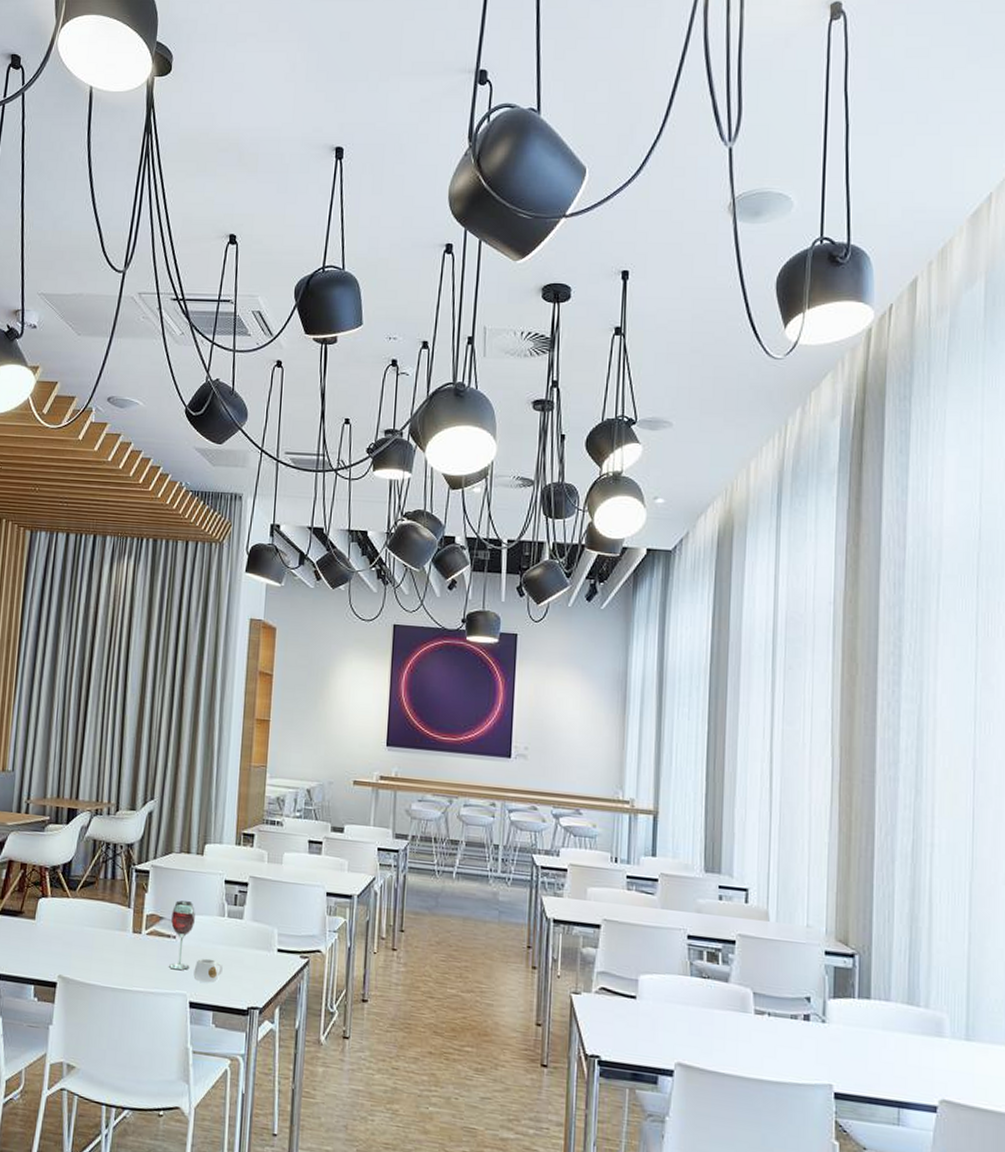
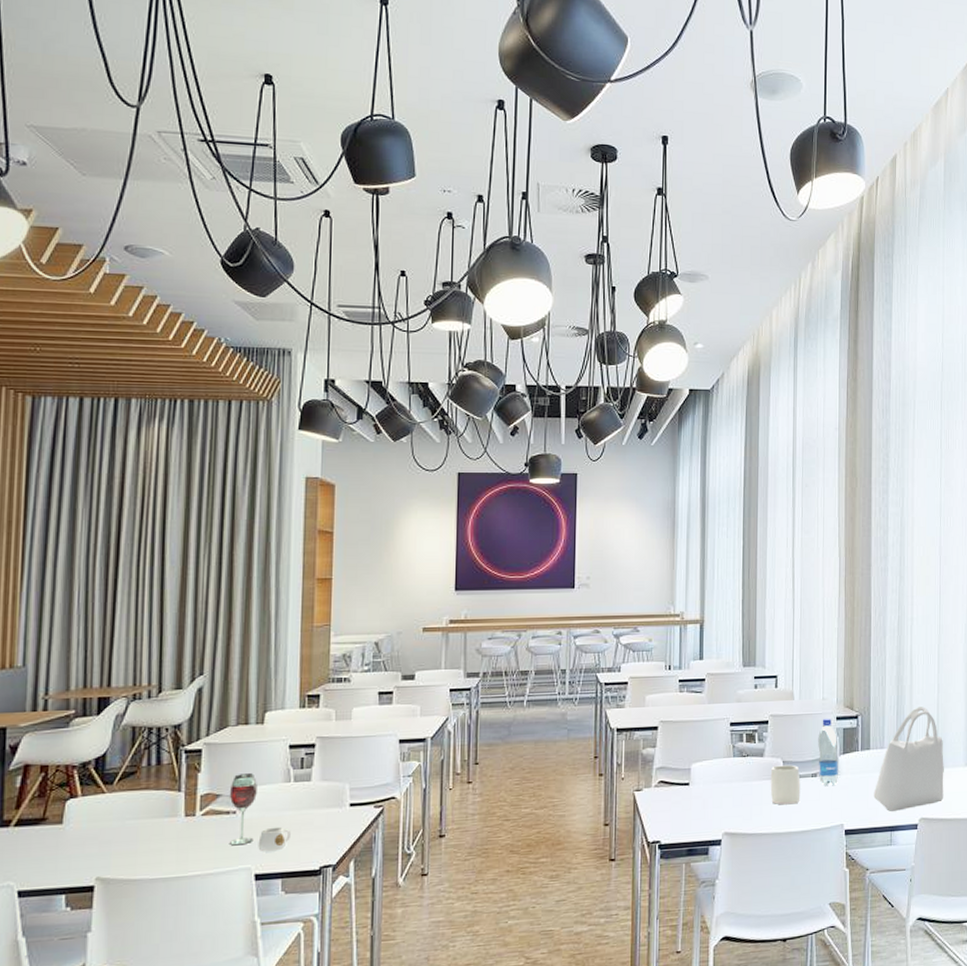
mug: none [736,995,776,1048] -> present [770,765,801,805]
bottle: none [800,949,827,1035] -> present [818,718,838,786]
handbag: none [874,957,977,1086] -> present [873,707,944,811]

